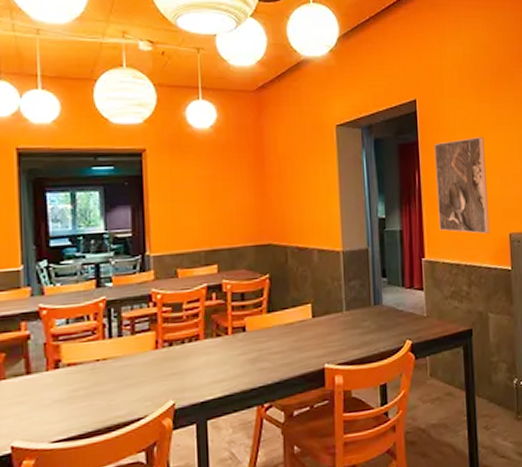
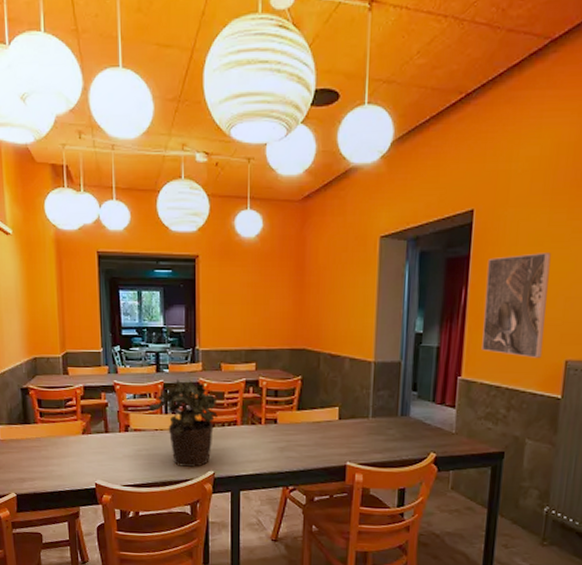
potted plant: none [87,292,176,403] -> present [149,379,218,467]

